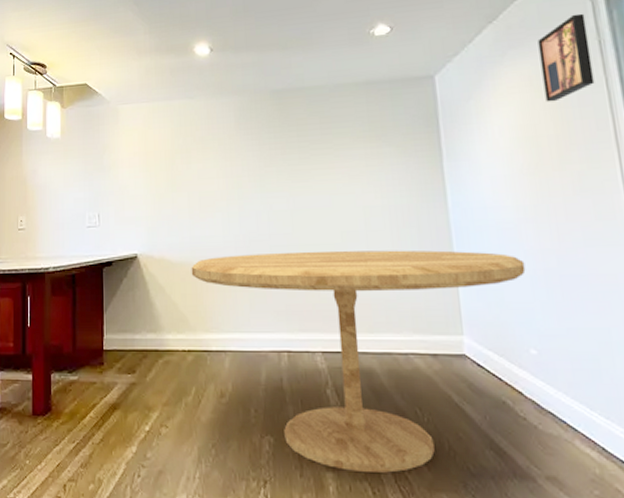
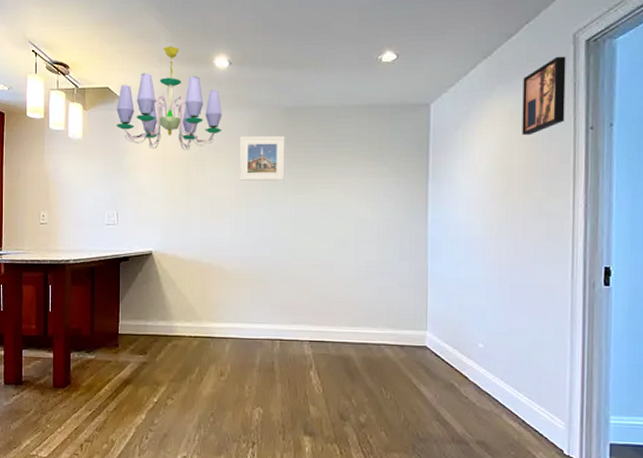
chandelier: none [94,38,207,144] -> present [115,46,223,150]
dining table: present [191,250,526,473] -> none [200,255,484,438]
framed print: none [227,121,279,171] -> present [240,135,285,180]

